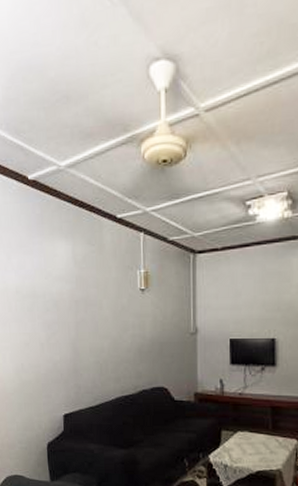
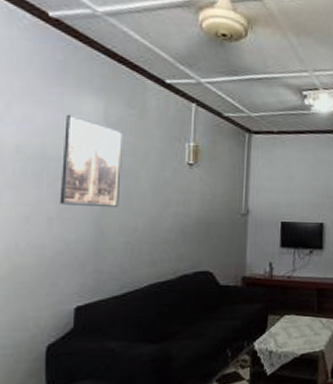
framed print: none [46,258,89,333] -> present [59,114,124,208]

